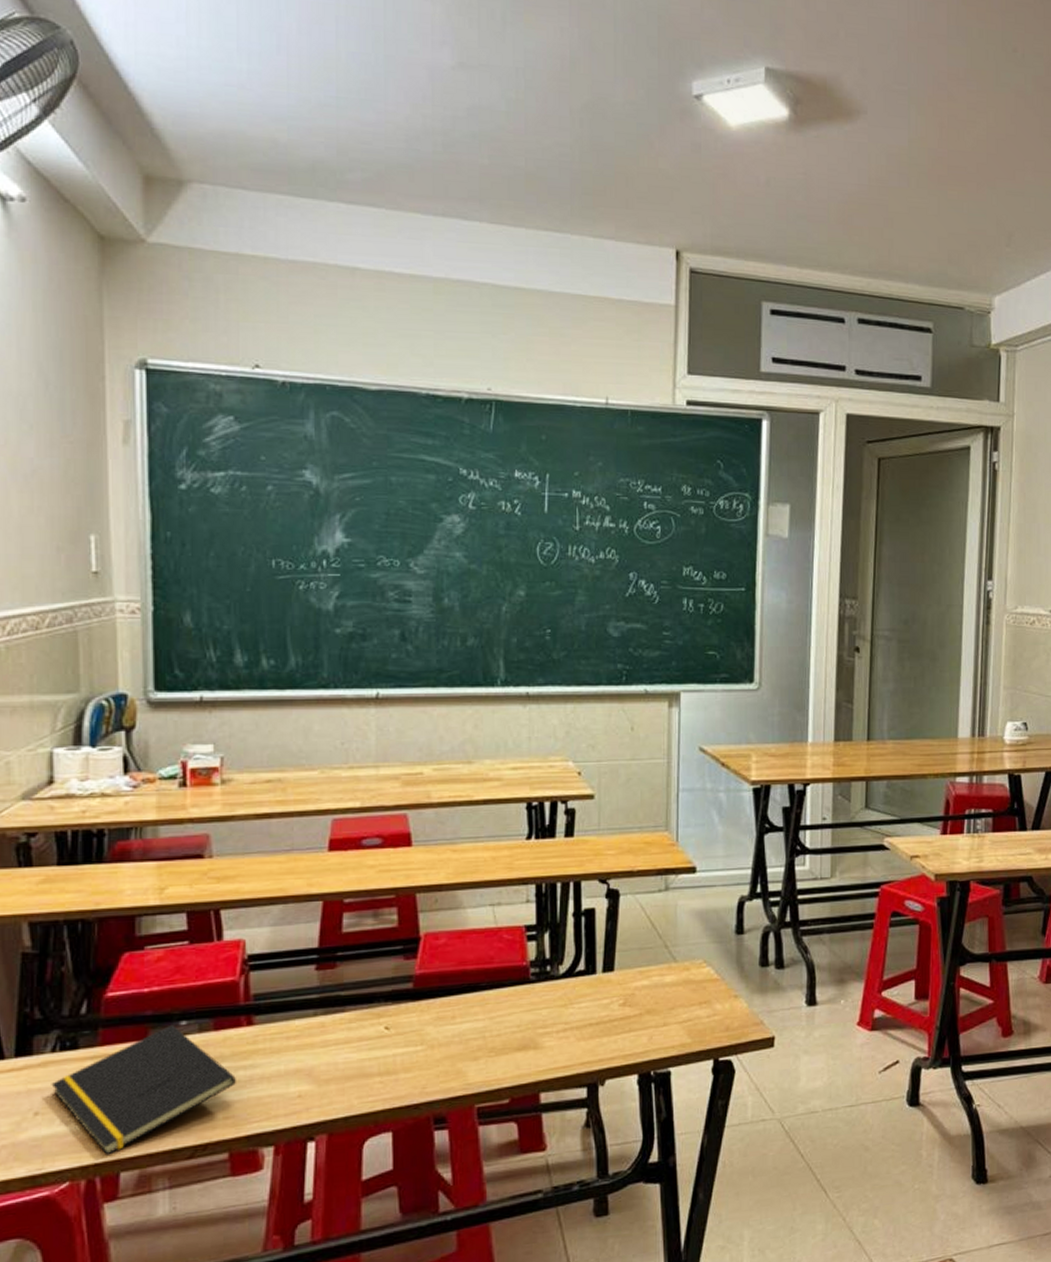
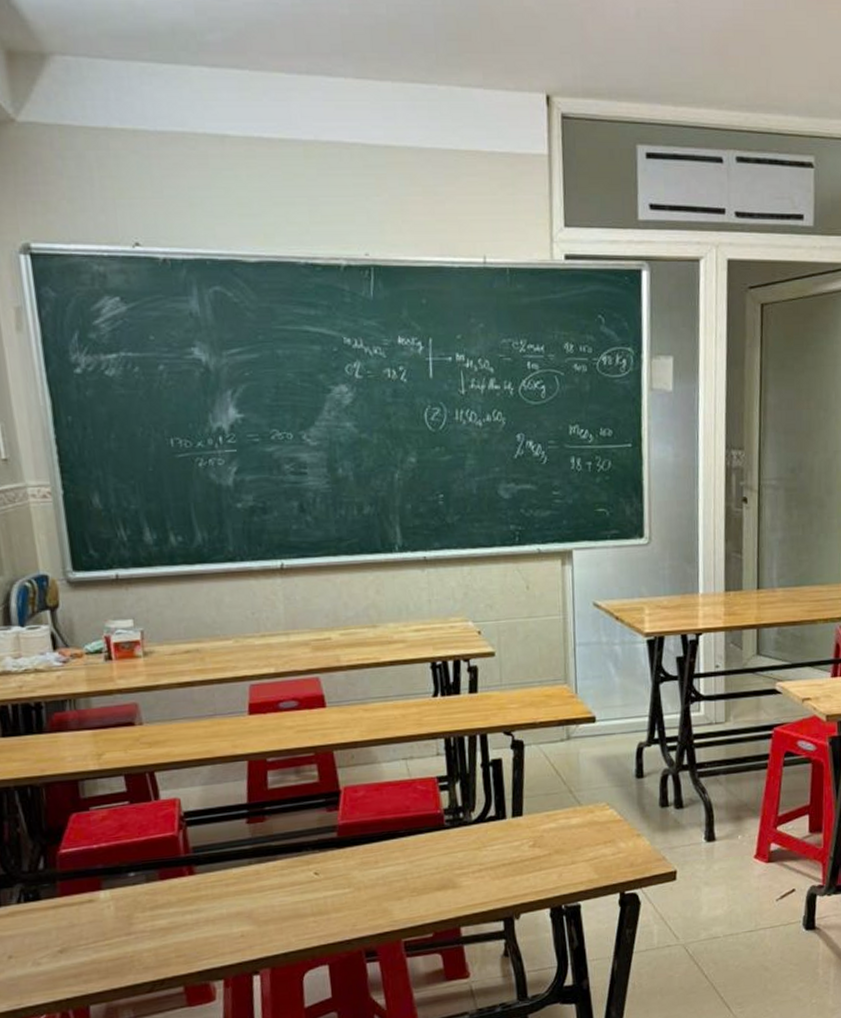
notepad: present [51,1024,236,1156] -> none [20,876,184,992]

